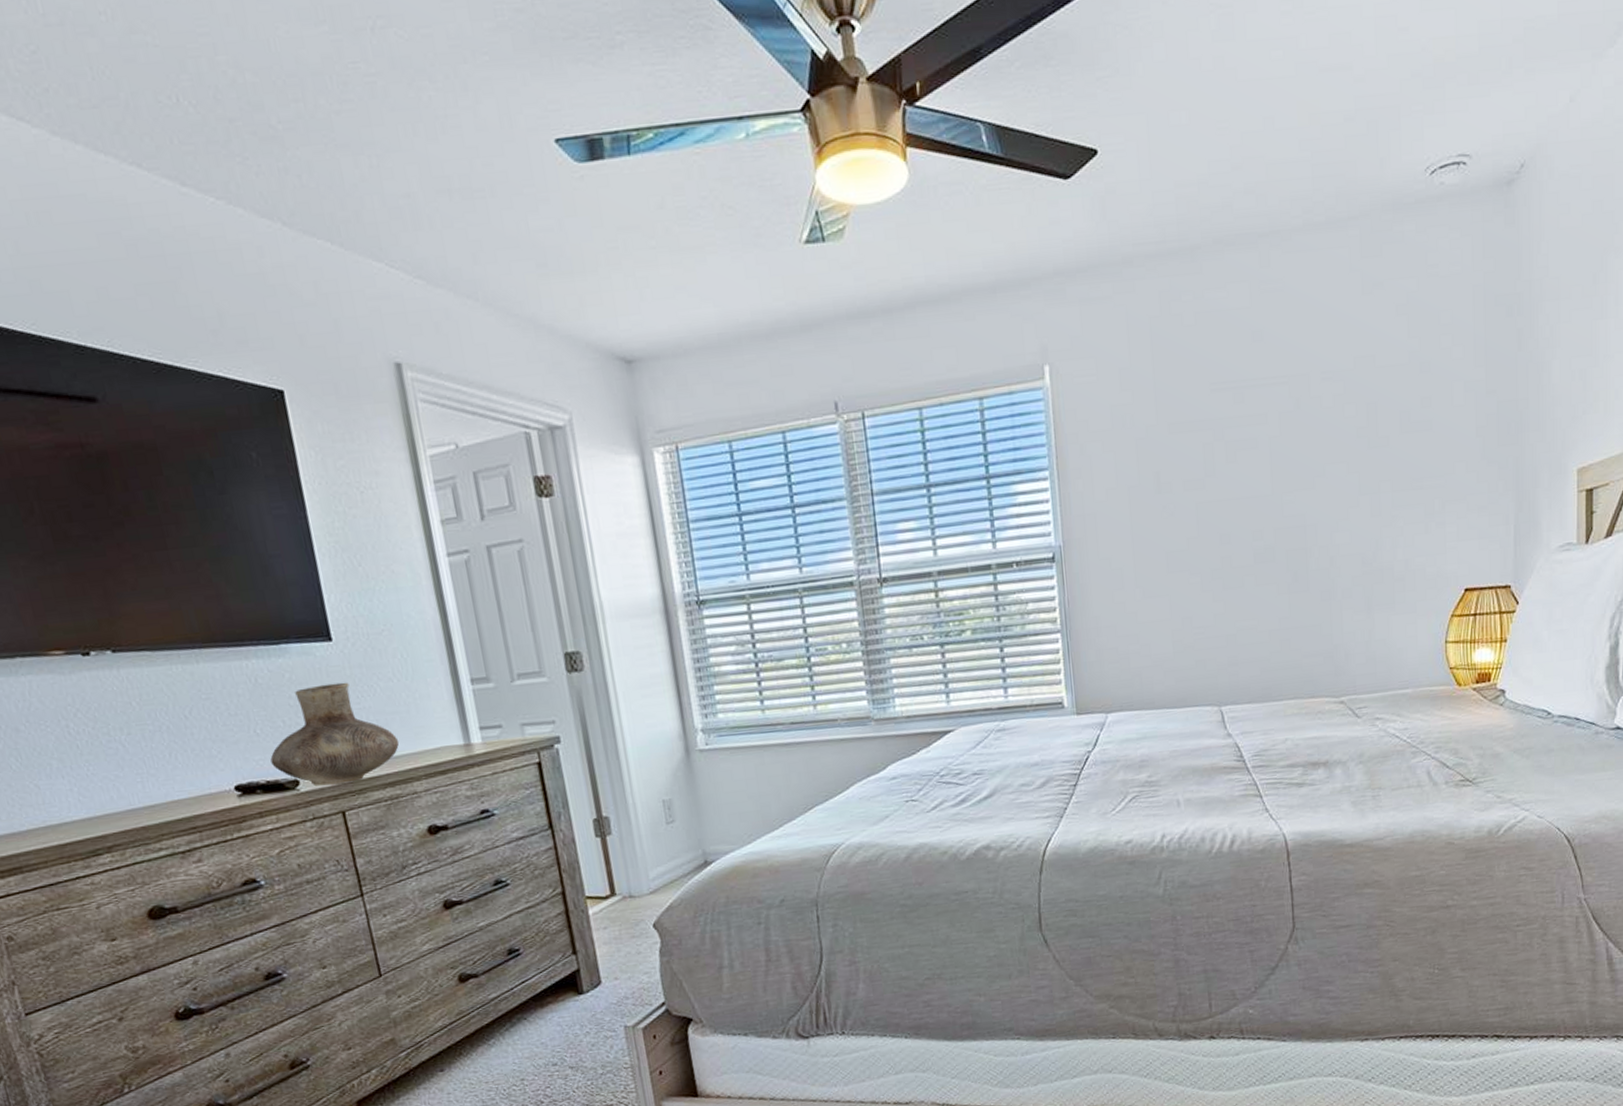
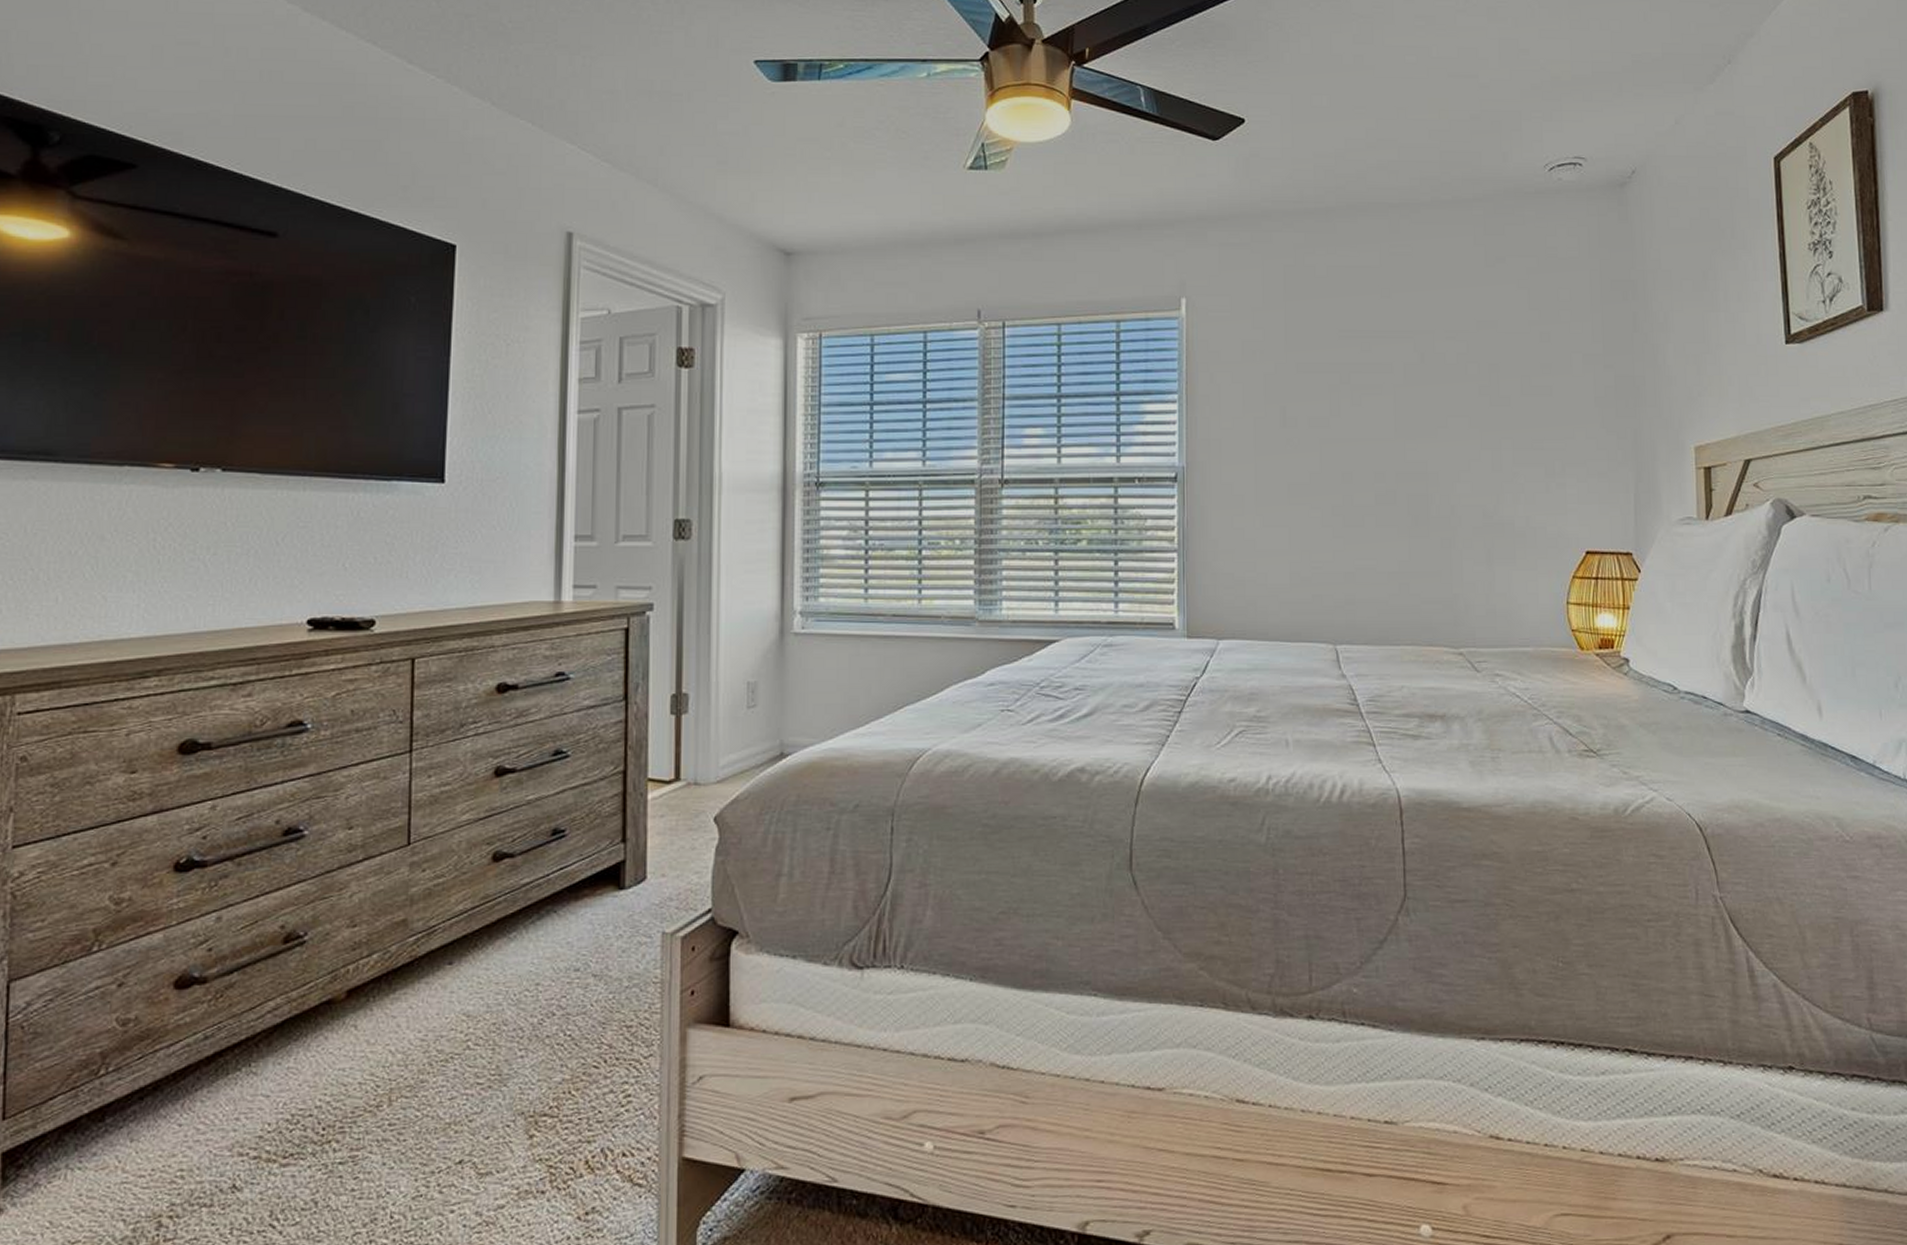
vase: present [270,682,400,786] -> none [352,525,488,629]

